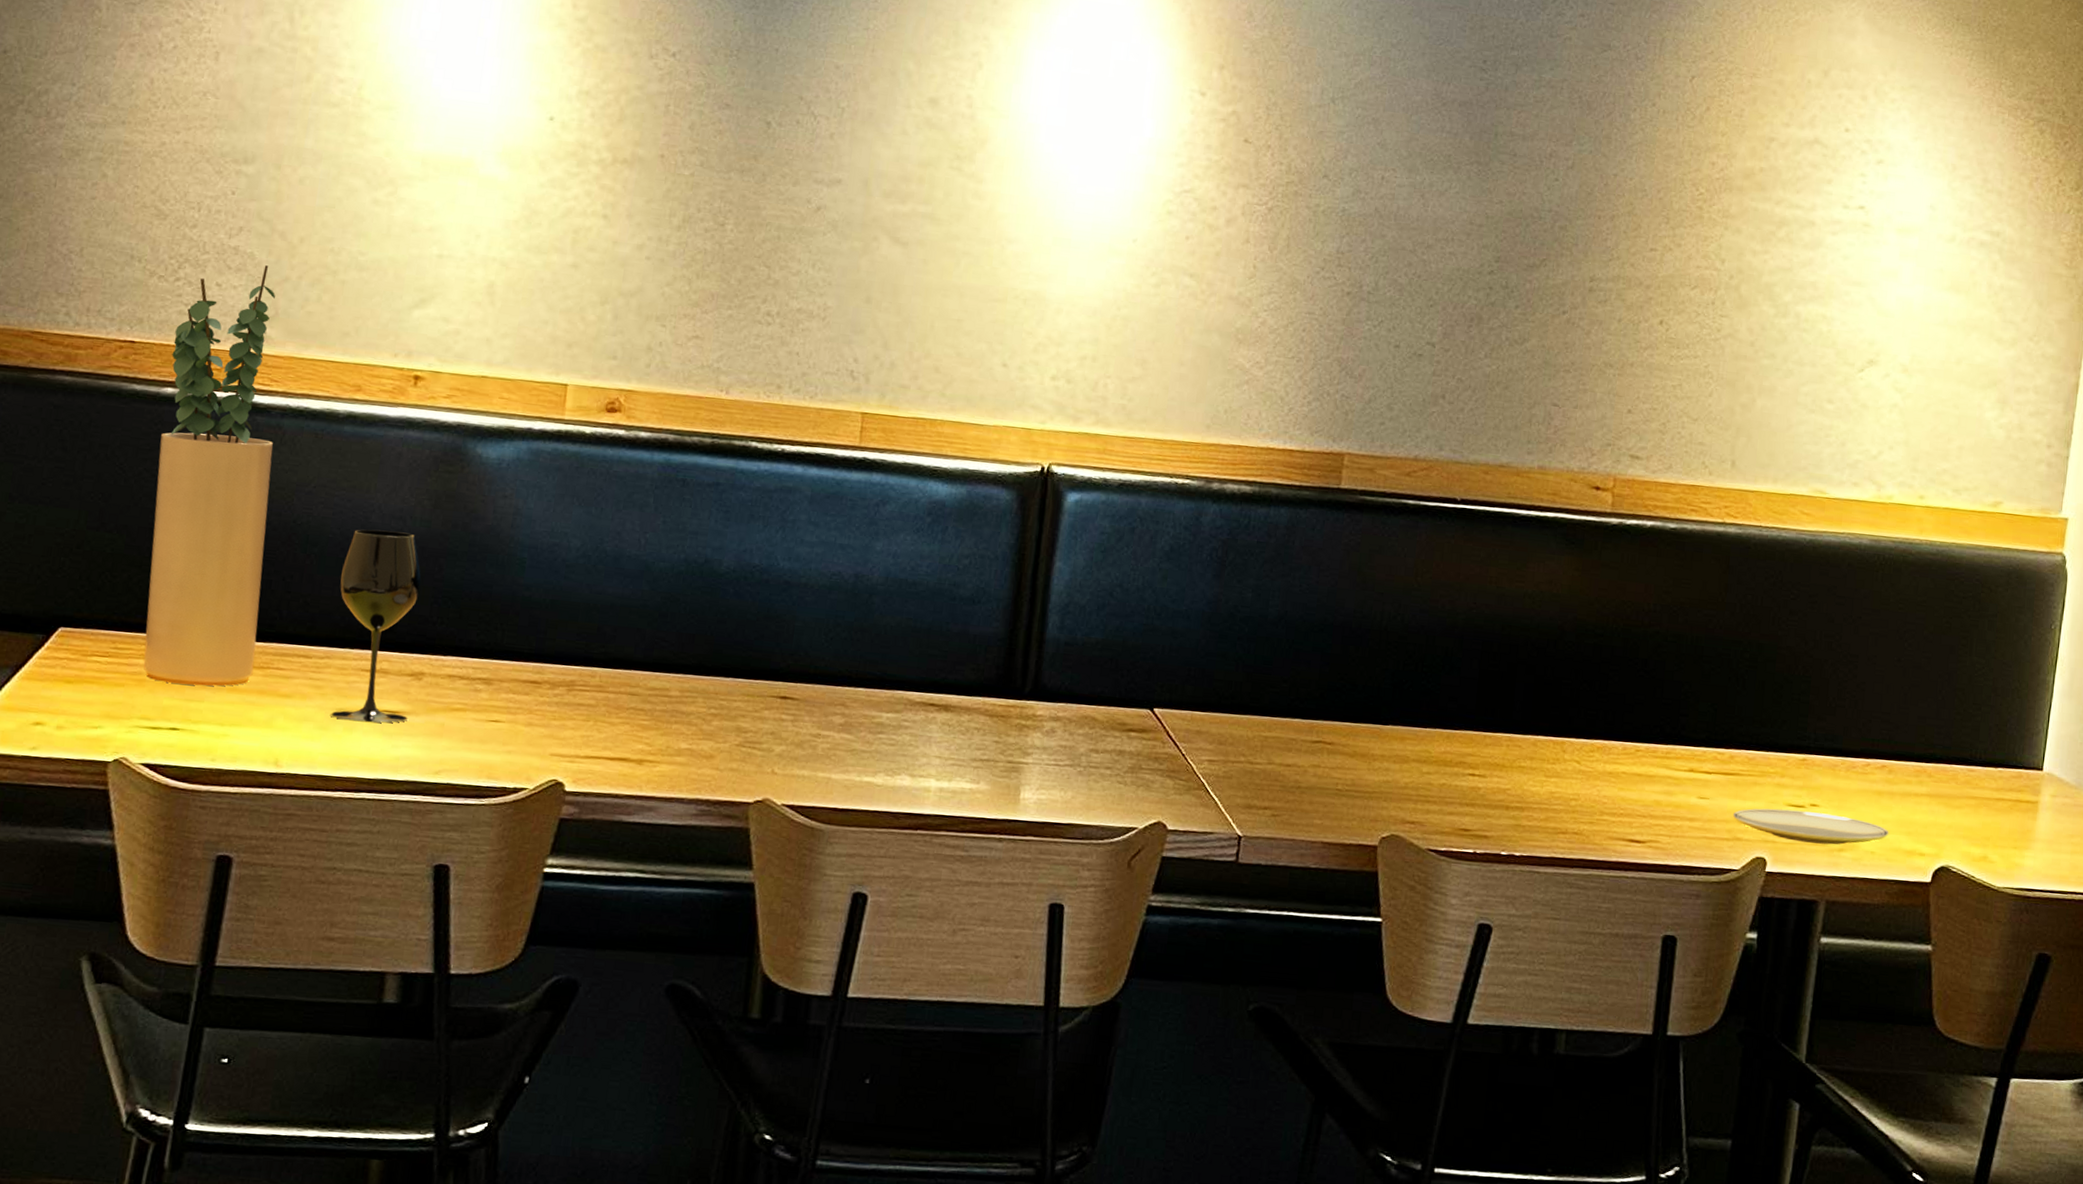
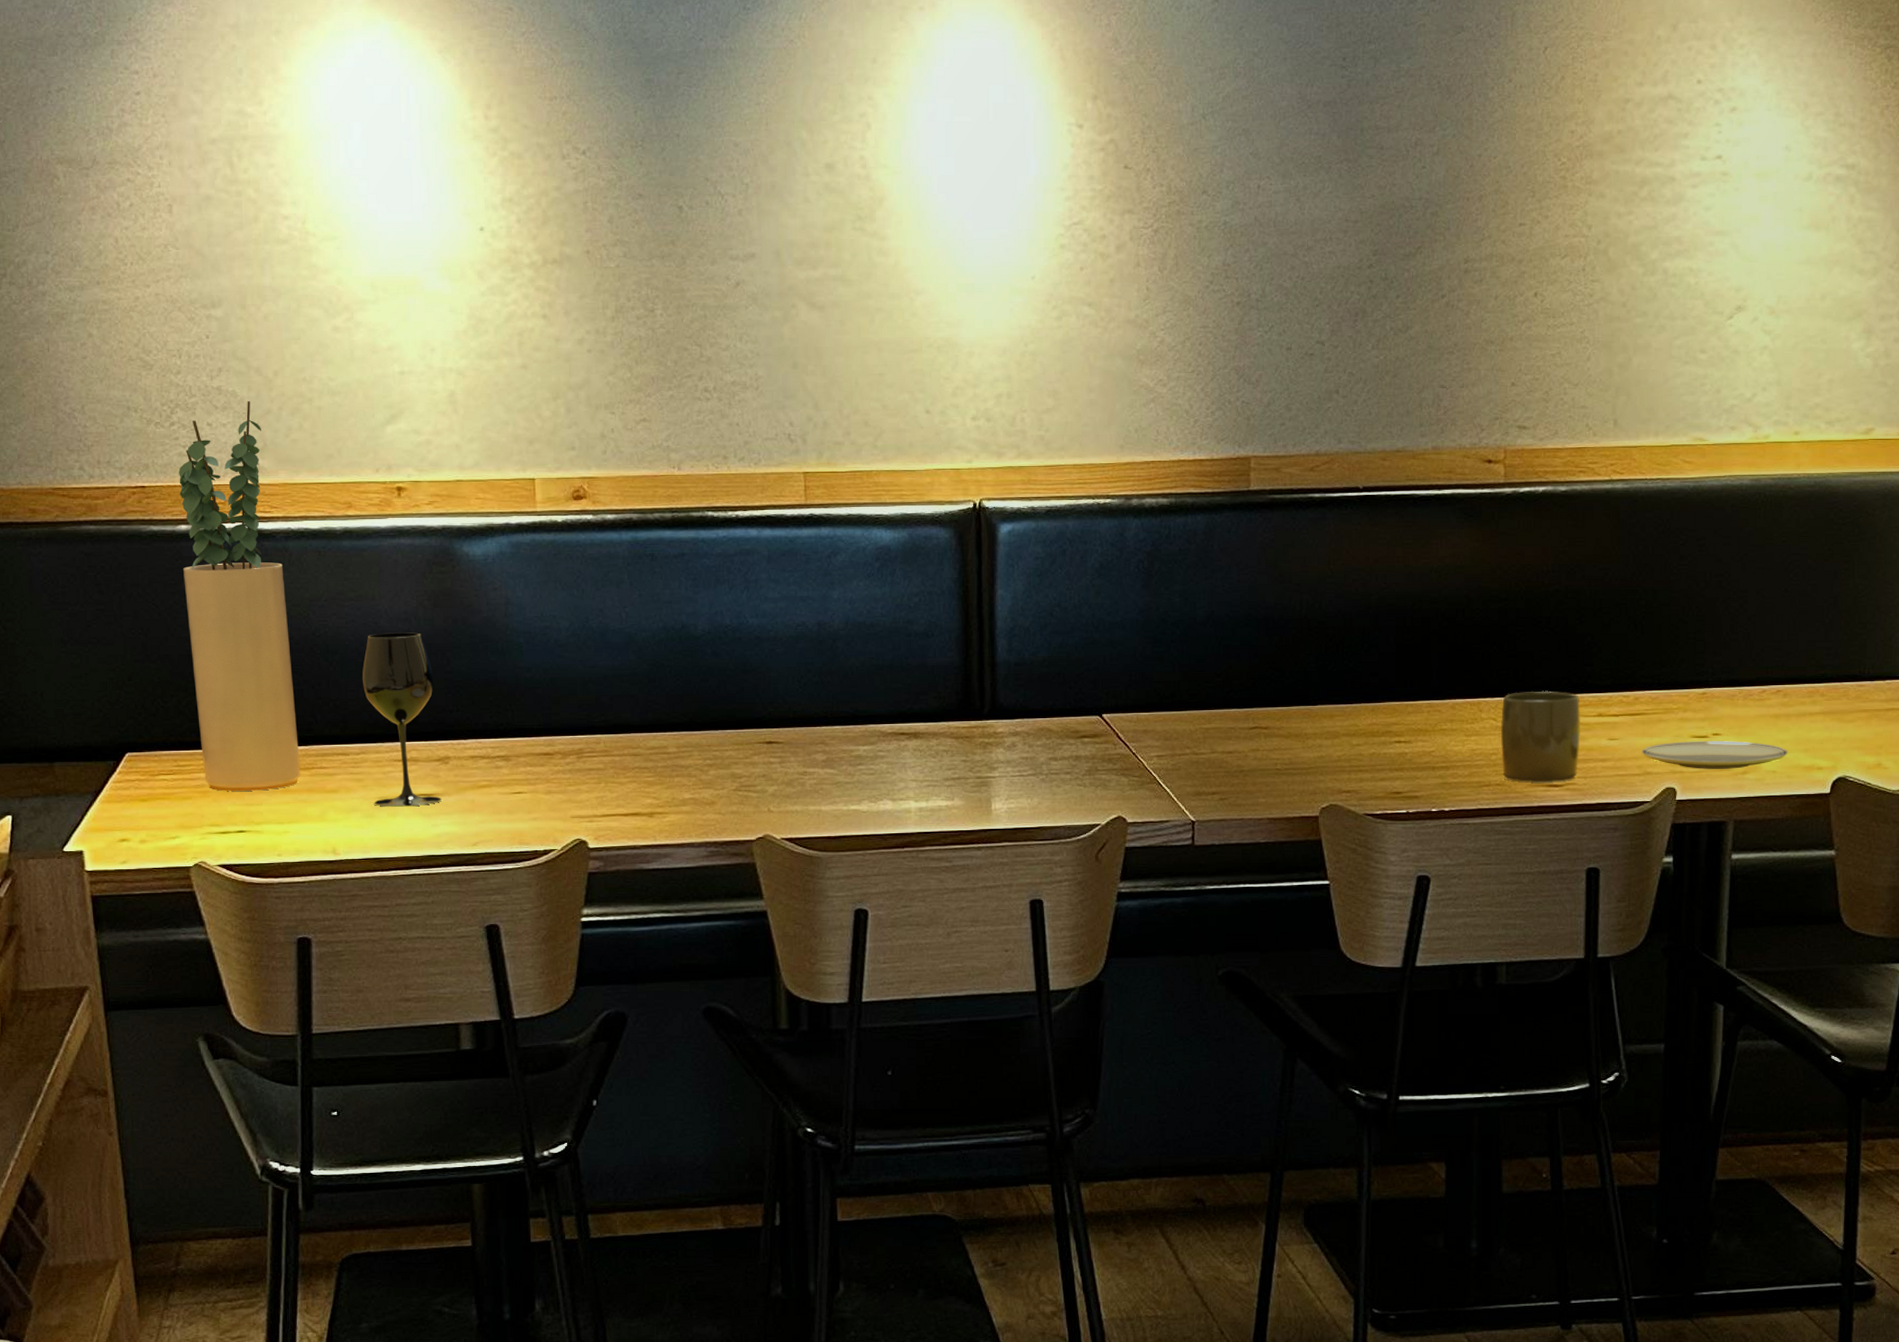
mug: none [1581,735,1671,837] -> present [1501,690,1581,783]

